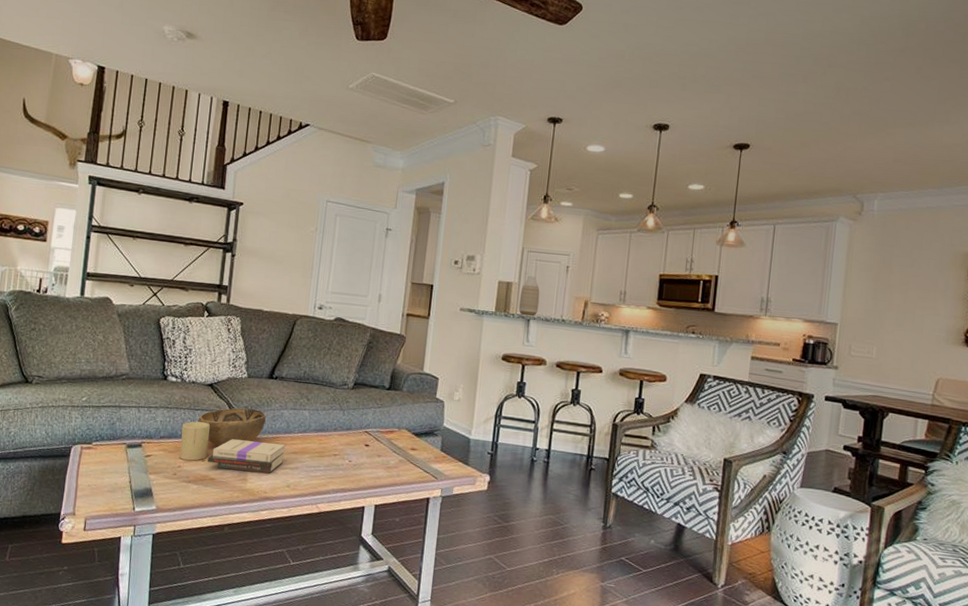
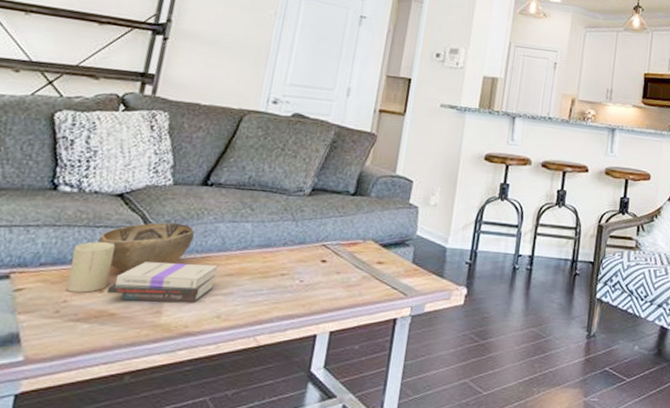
vase: present [518,276,540,317] -> none [503,71,527,114]

